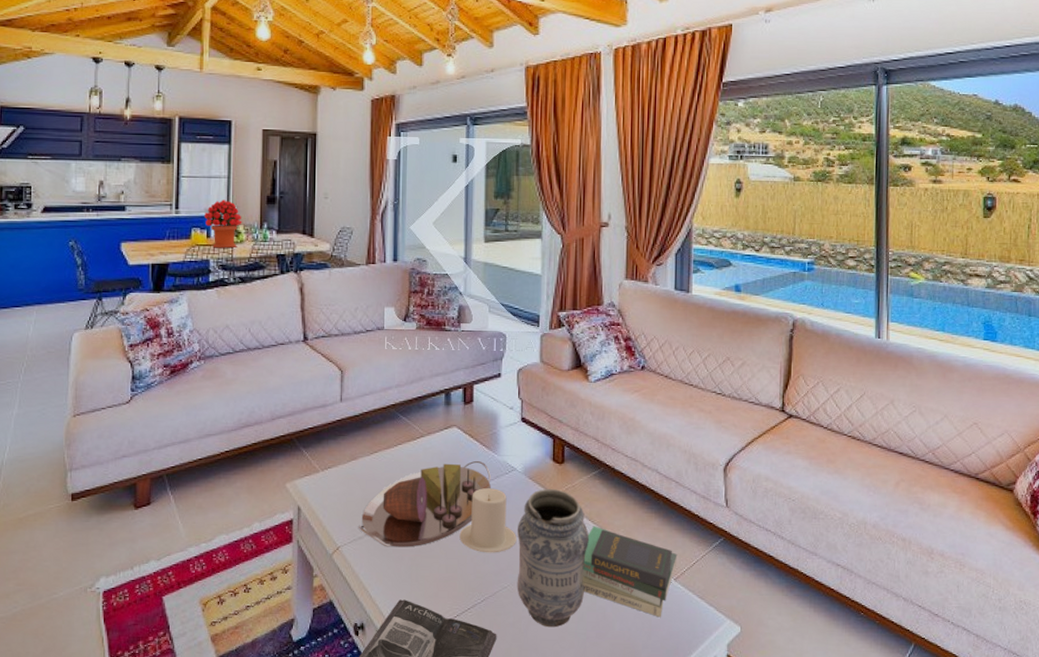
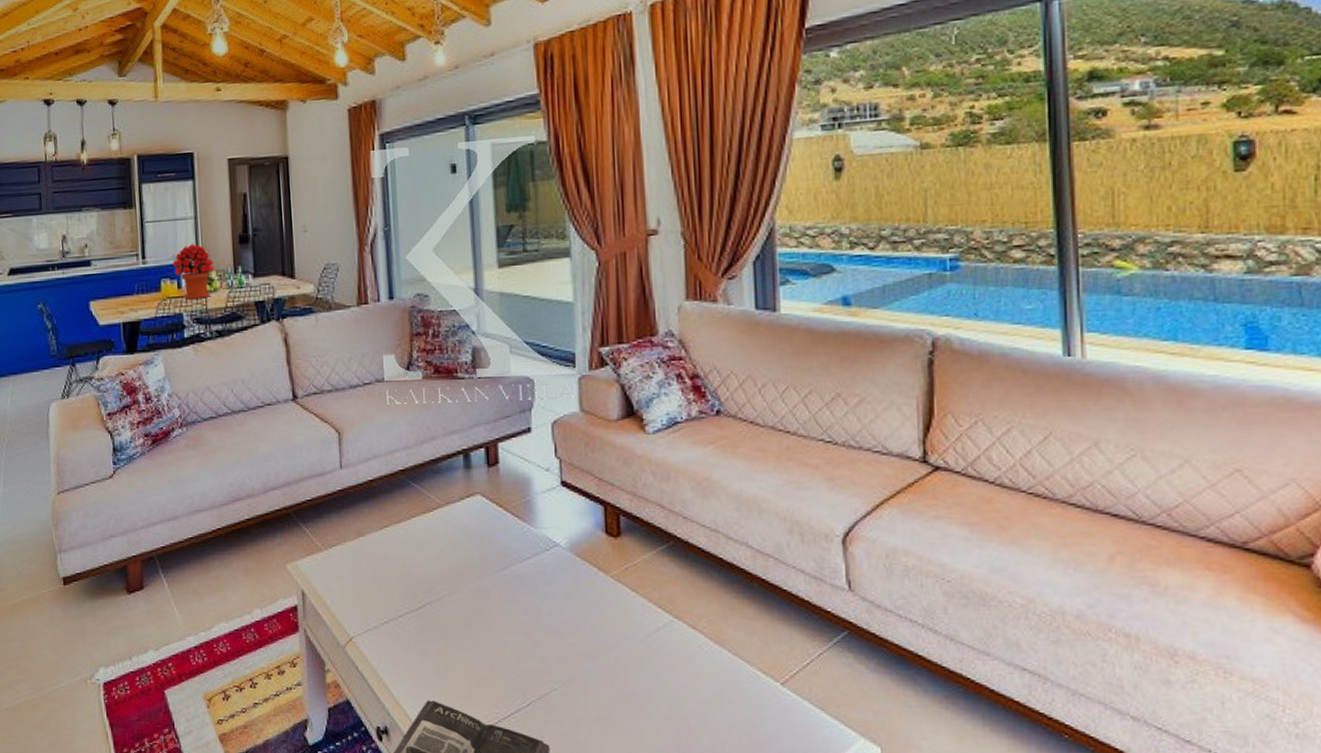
serving tray: present [359,460,491,547] -> none [373,534,528,639]
candle: present [459,488,516,553] -> none [494,568,566,647]
vase: present [517,489,590,628] -> none [565,569,662,740]
books: present [582,526,678,617] -> none [654,614,784,732]

